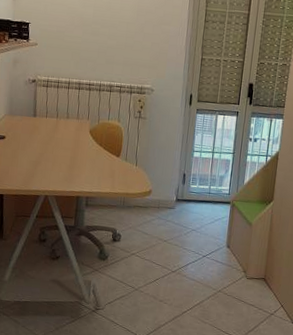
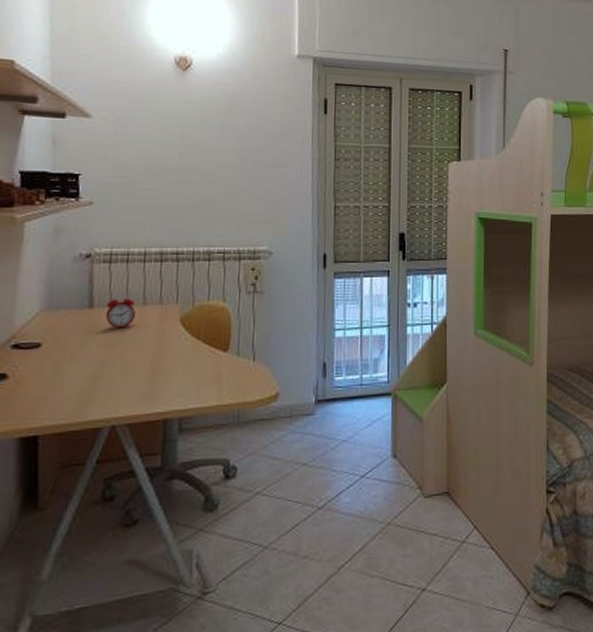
alarm clock: none [43,108,62,133] -> present [105,293,136,328]

